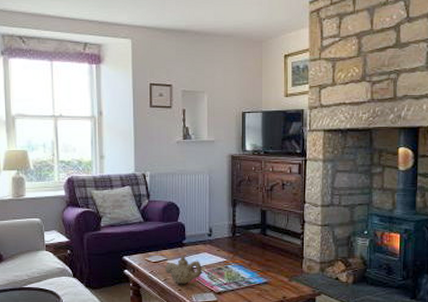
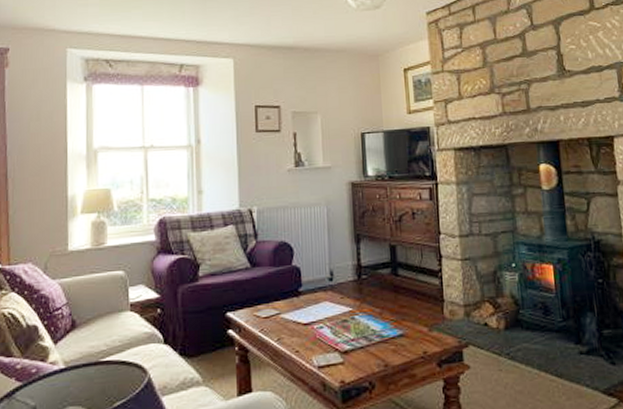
teapot: present [165,256,202,285] -> none [278,307,323,345]

